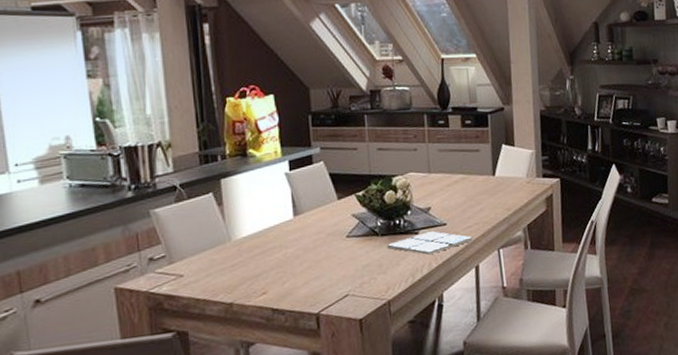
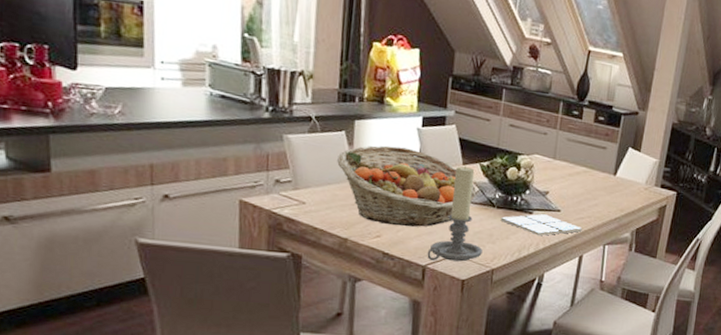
fruit basket: none [209,195,358,279] -> present [337,145,477,227]
candle holder: none [318,200,375,306] -> present [427,166,483,262]

